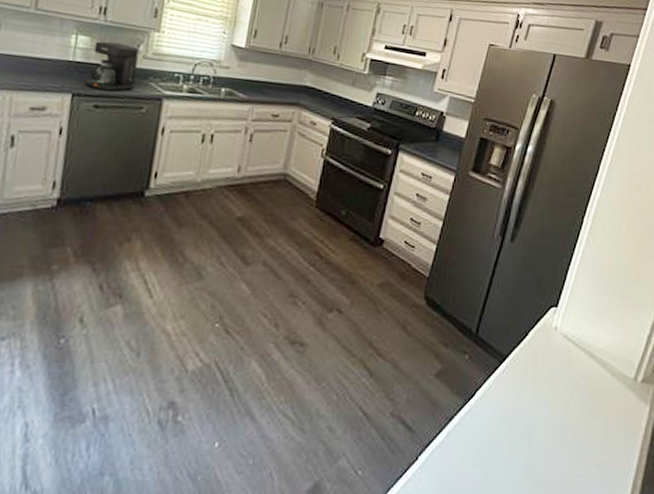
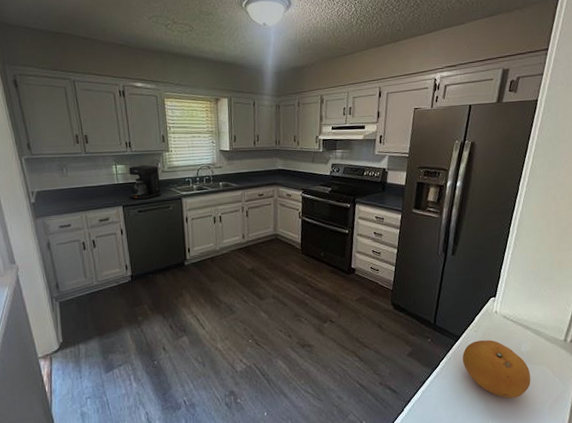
fruit: none [505,366,589,455] -> present [462,340,531,398]

